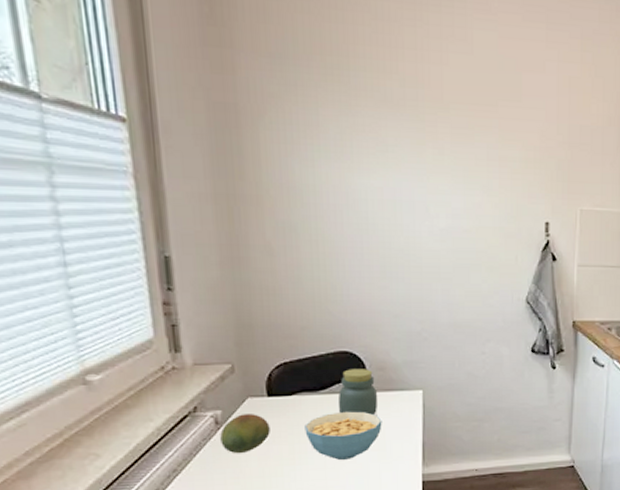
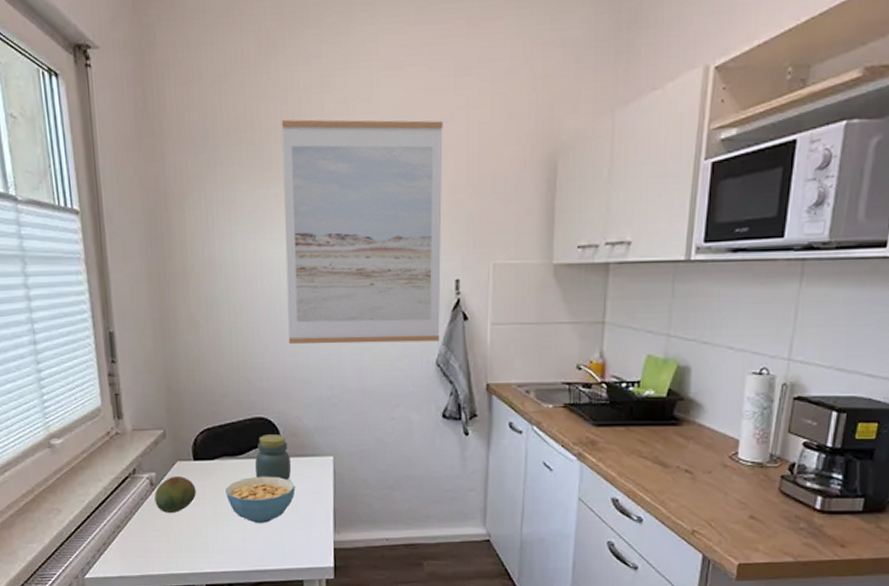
wall art: none [371,48,535,280] -> present [281,119,443,345]

